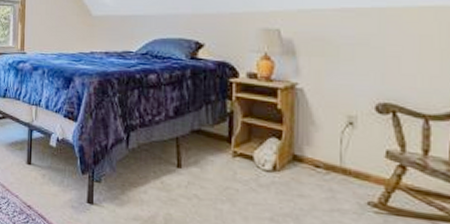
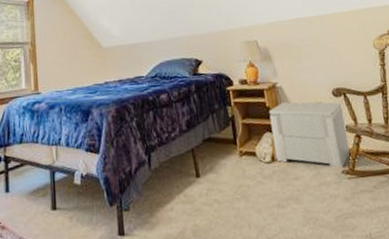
nightstand: none [278,108,387,199] -> present [269,102,350,169]

